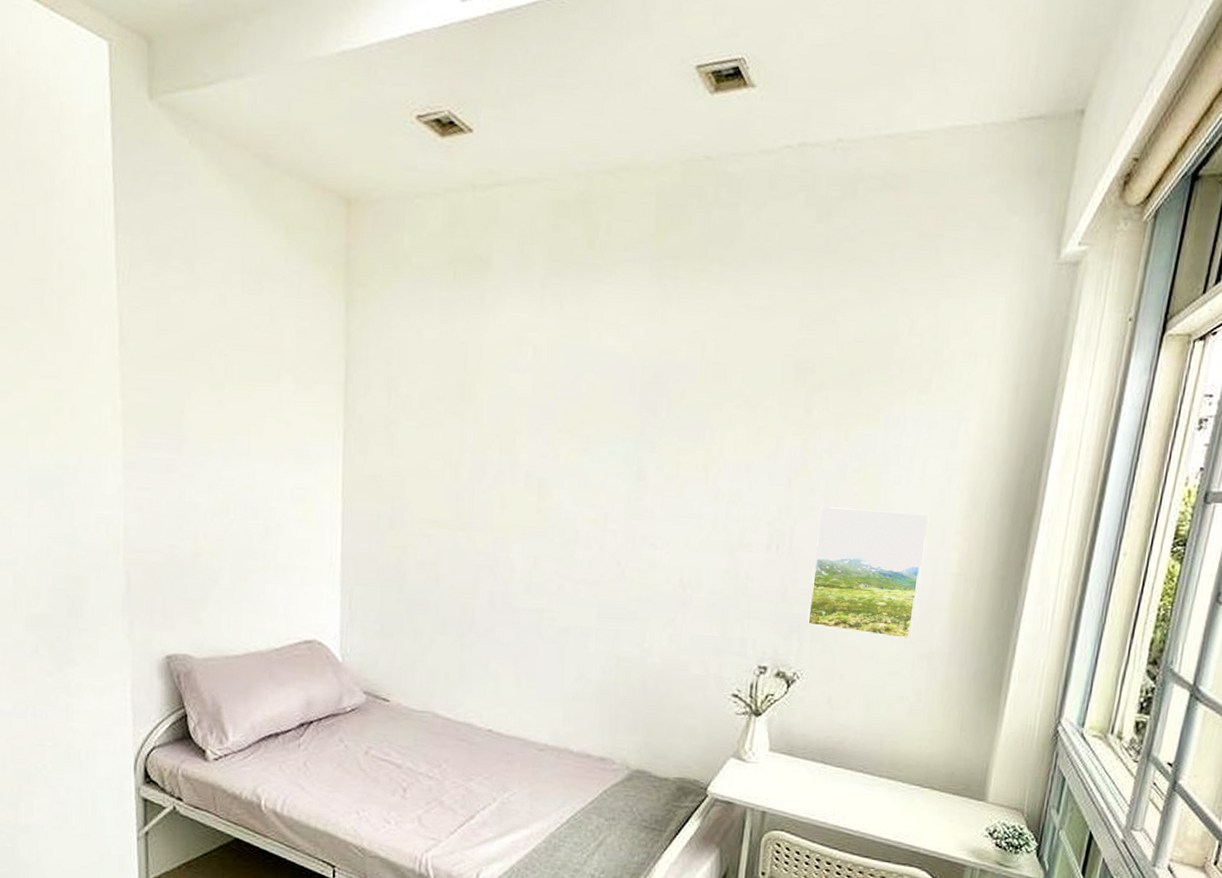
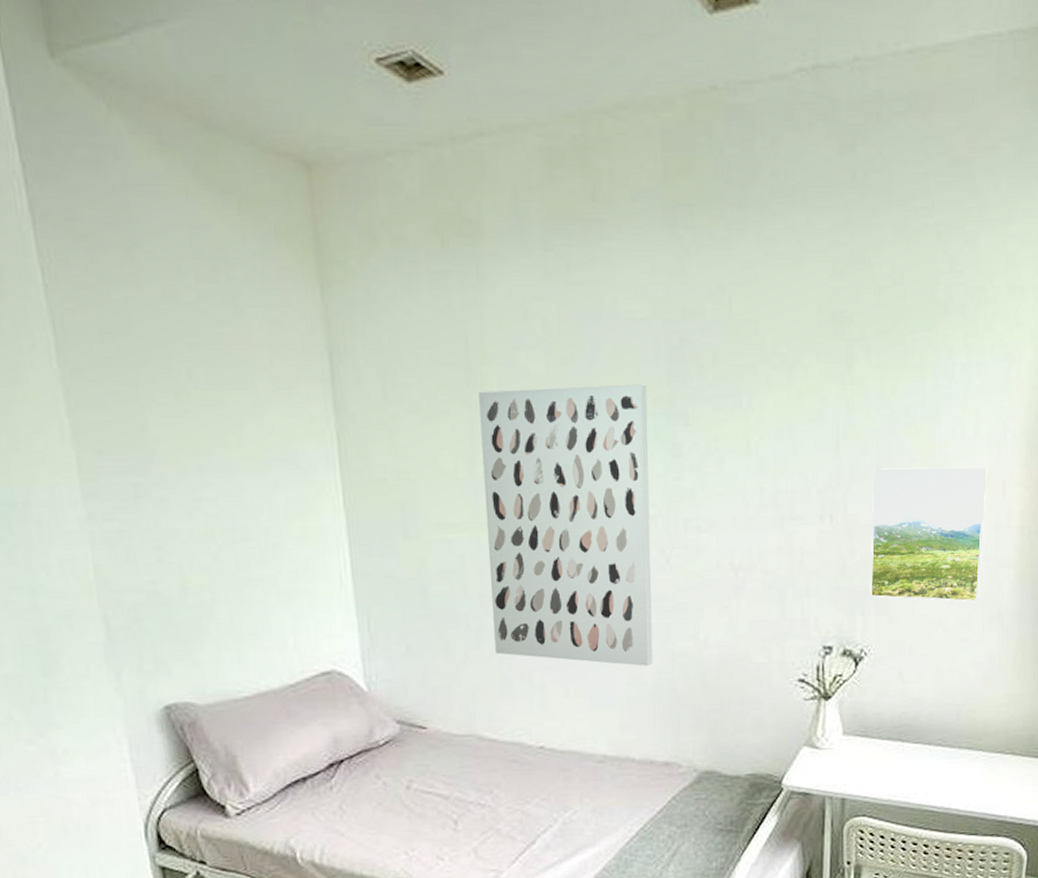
wall art: none [458,406,620,667] -> present [479,384,653,666]

